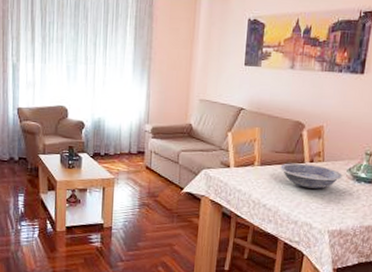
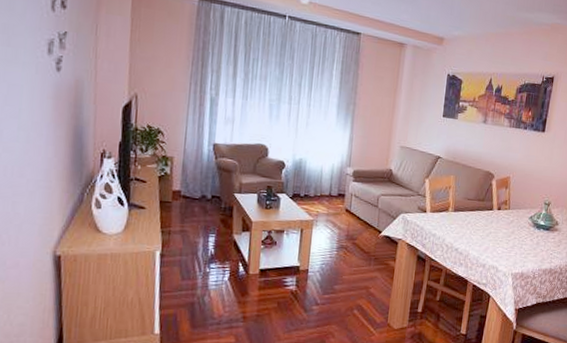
bowl: present [279,163,342,189] -> none [471,210,525,235]

